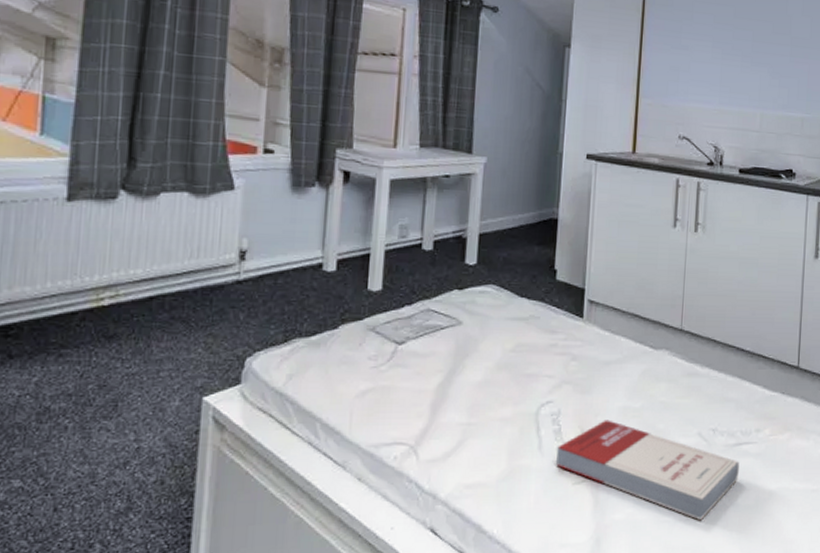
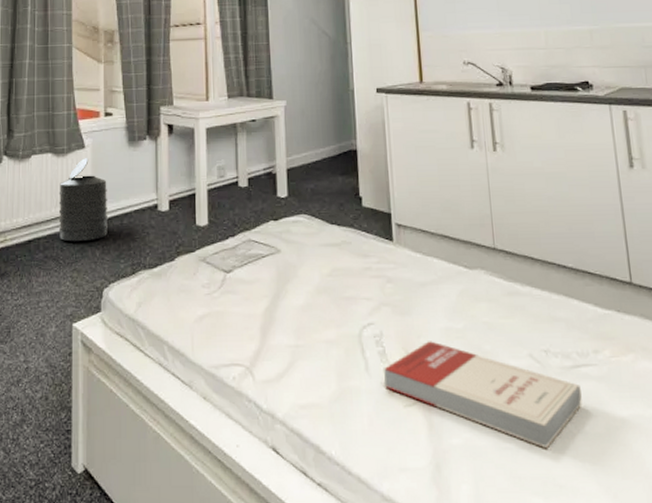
trash can: none [192,202,261,302] -> present [58,158,108,242]

